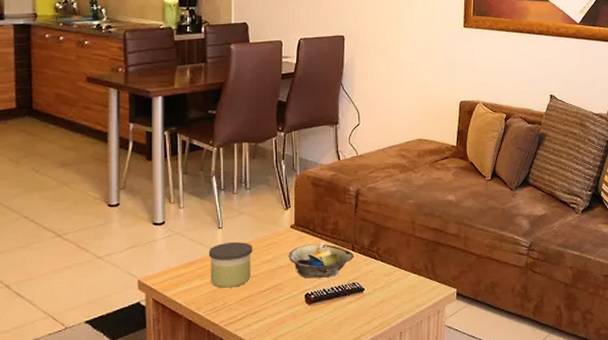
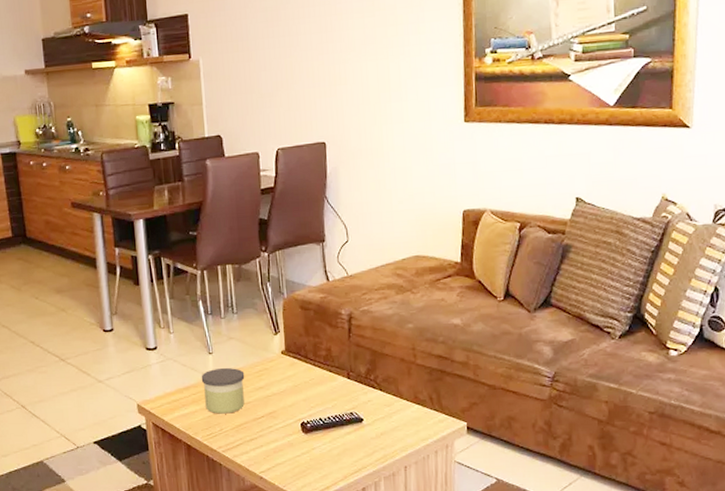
decorative bowl: present [288,241,355,279] -> none [281,368,351,407]

